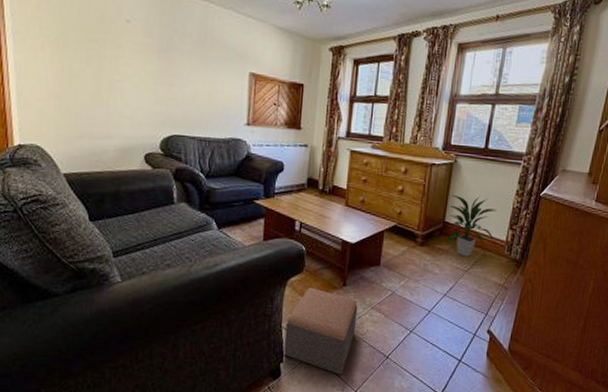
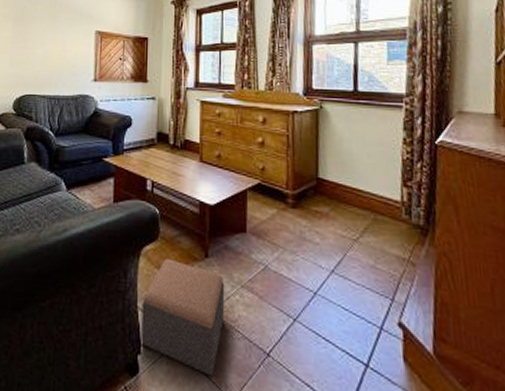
indoor plant: present [447,195,497,257] -> none [320,146,385,222]

